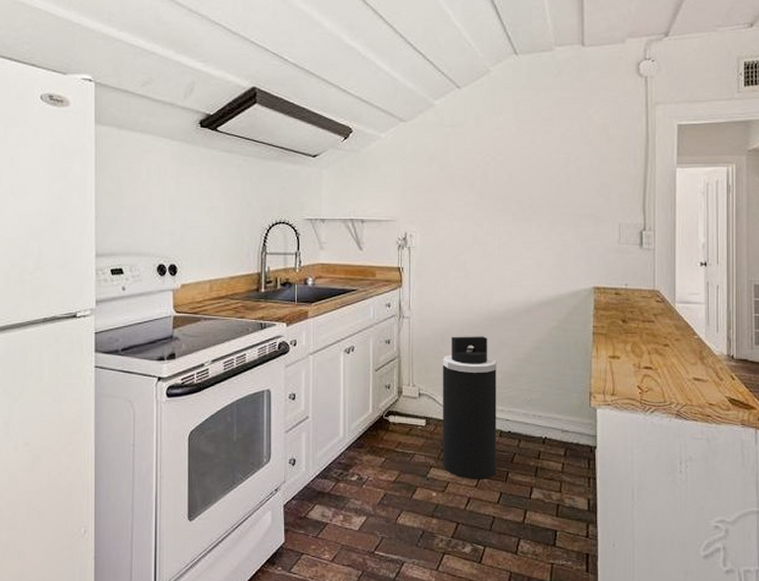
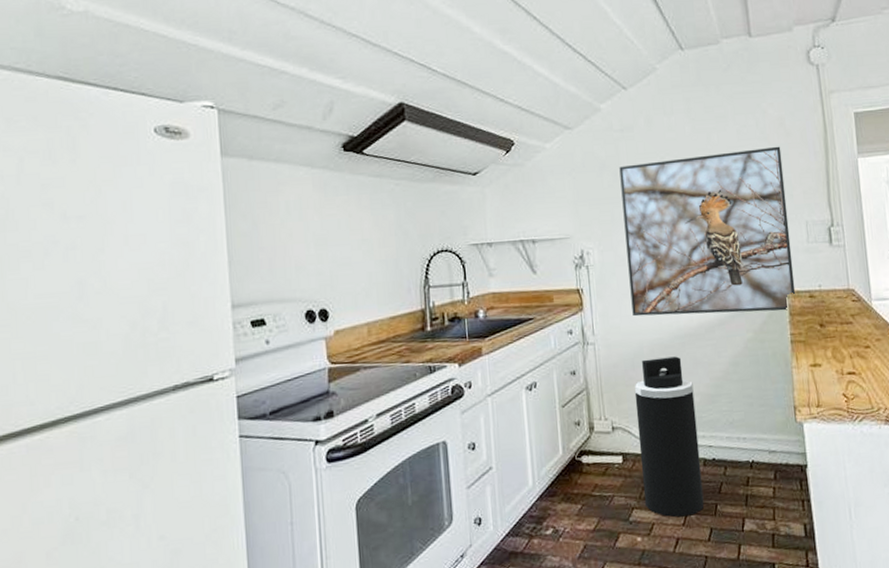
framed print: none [447,151,602,304] -> present [619,146,796,317]

